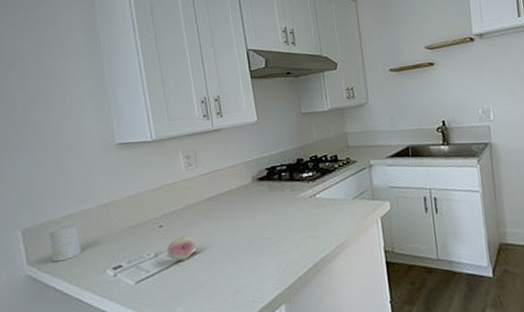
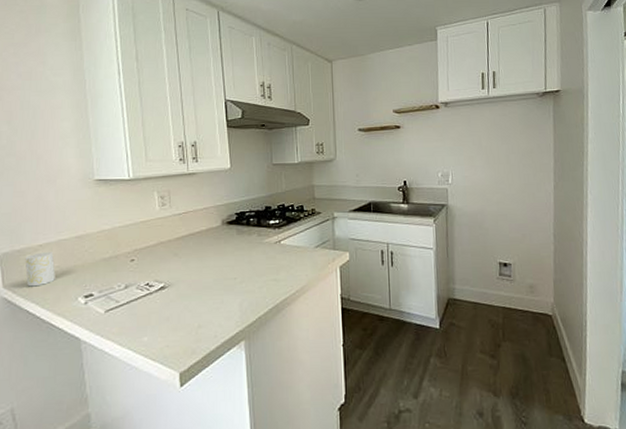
fruit: present [167,235,195,261] -> none [136,270,164,294]

